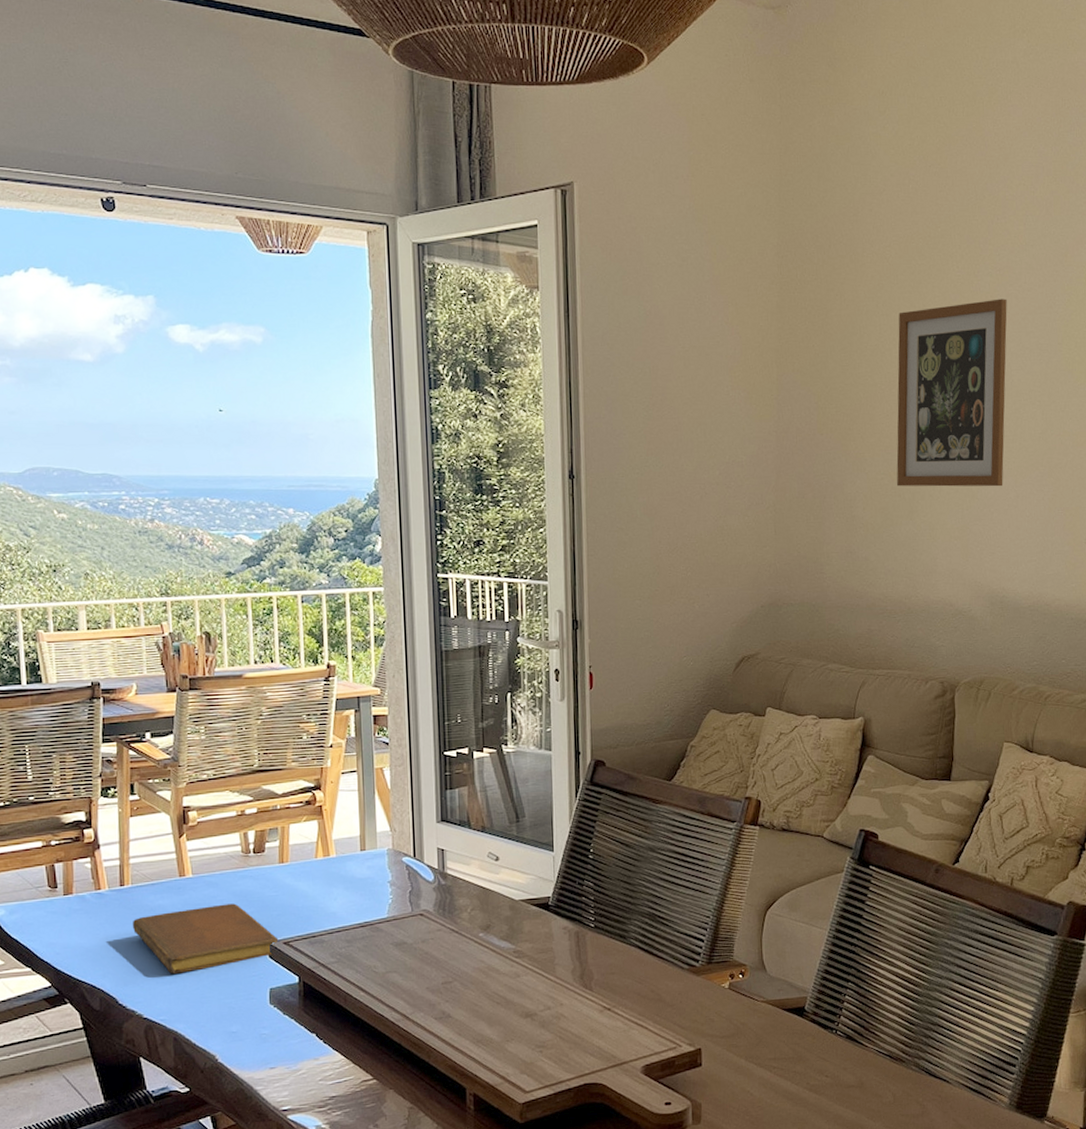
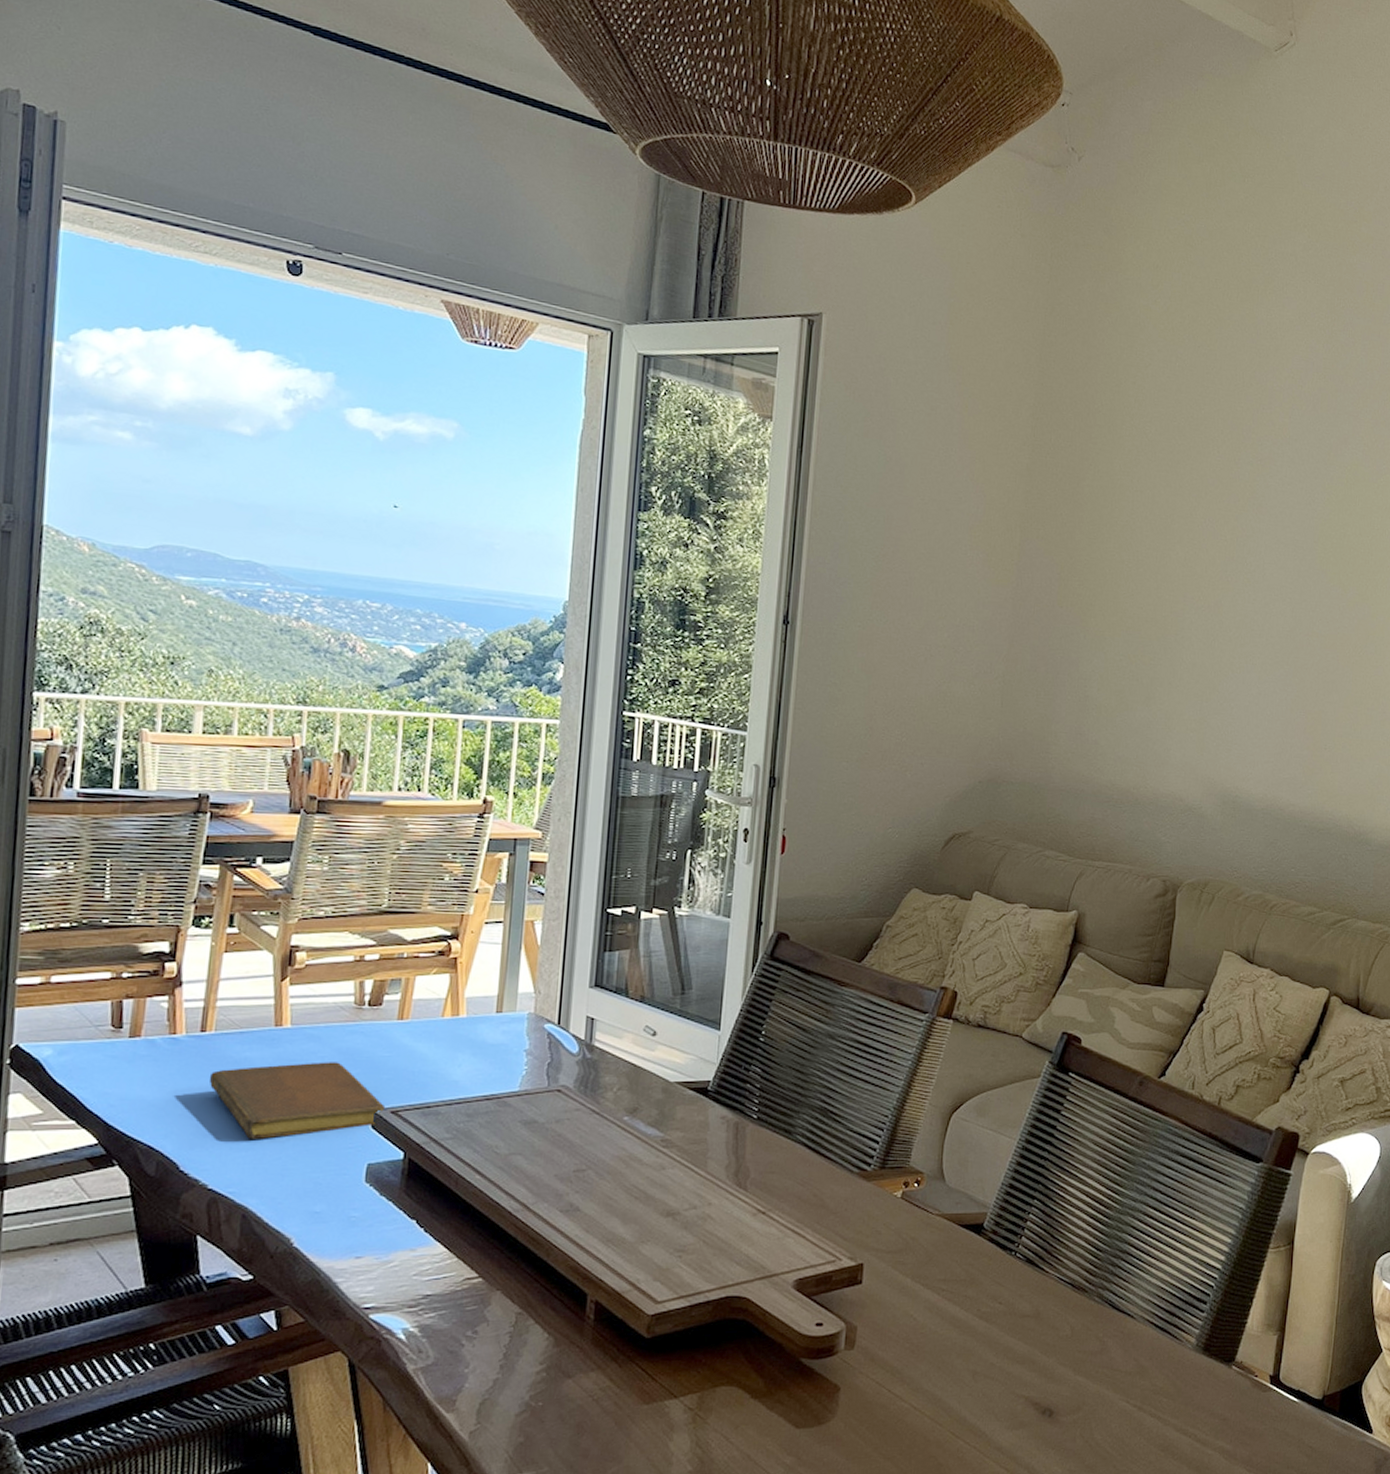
wall art: present [896,299,1007,487] -> none [1136,489,1266,682]

